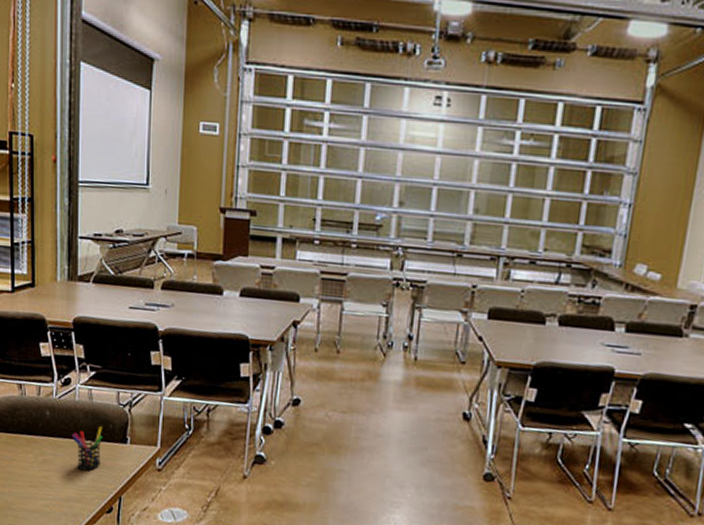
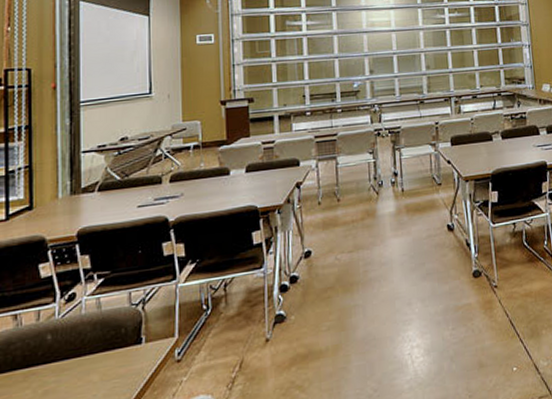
pen holder: present [71,426,102,471] -> none [77,334,113,389]

